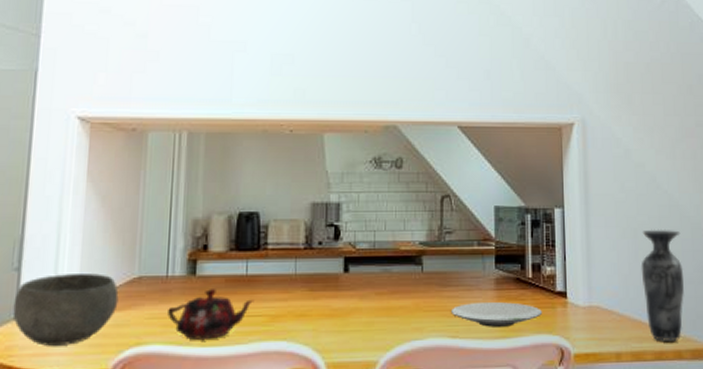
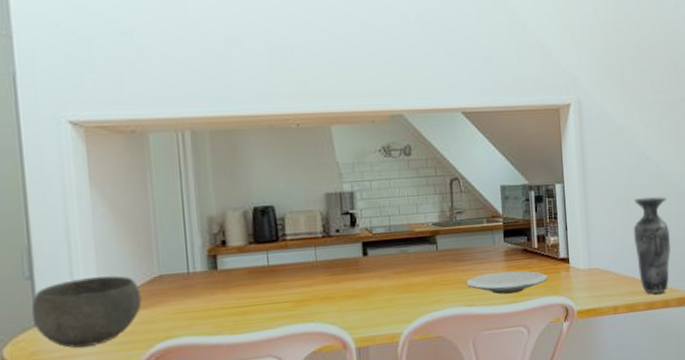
teapot: present [168,289,255,340] -> none [193,281,279,329]

